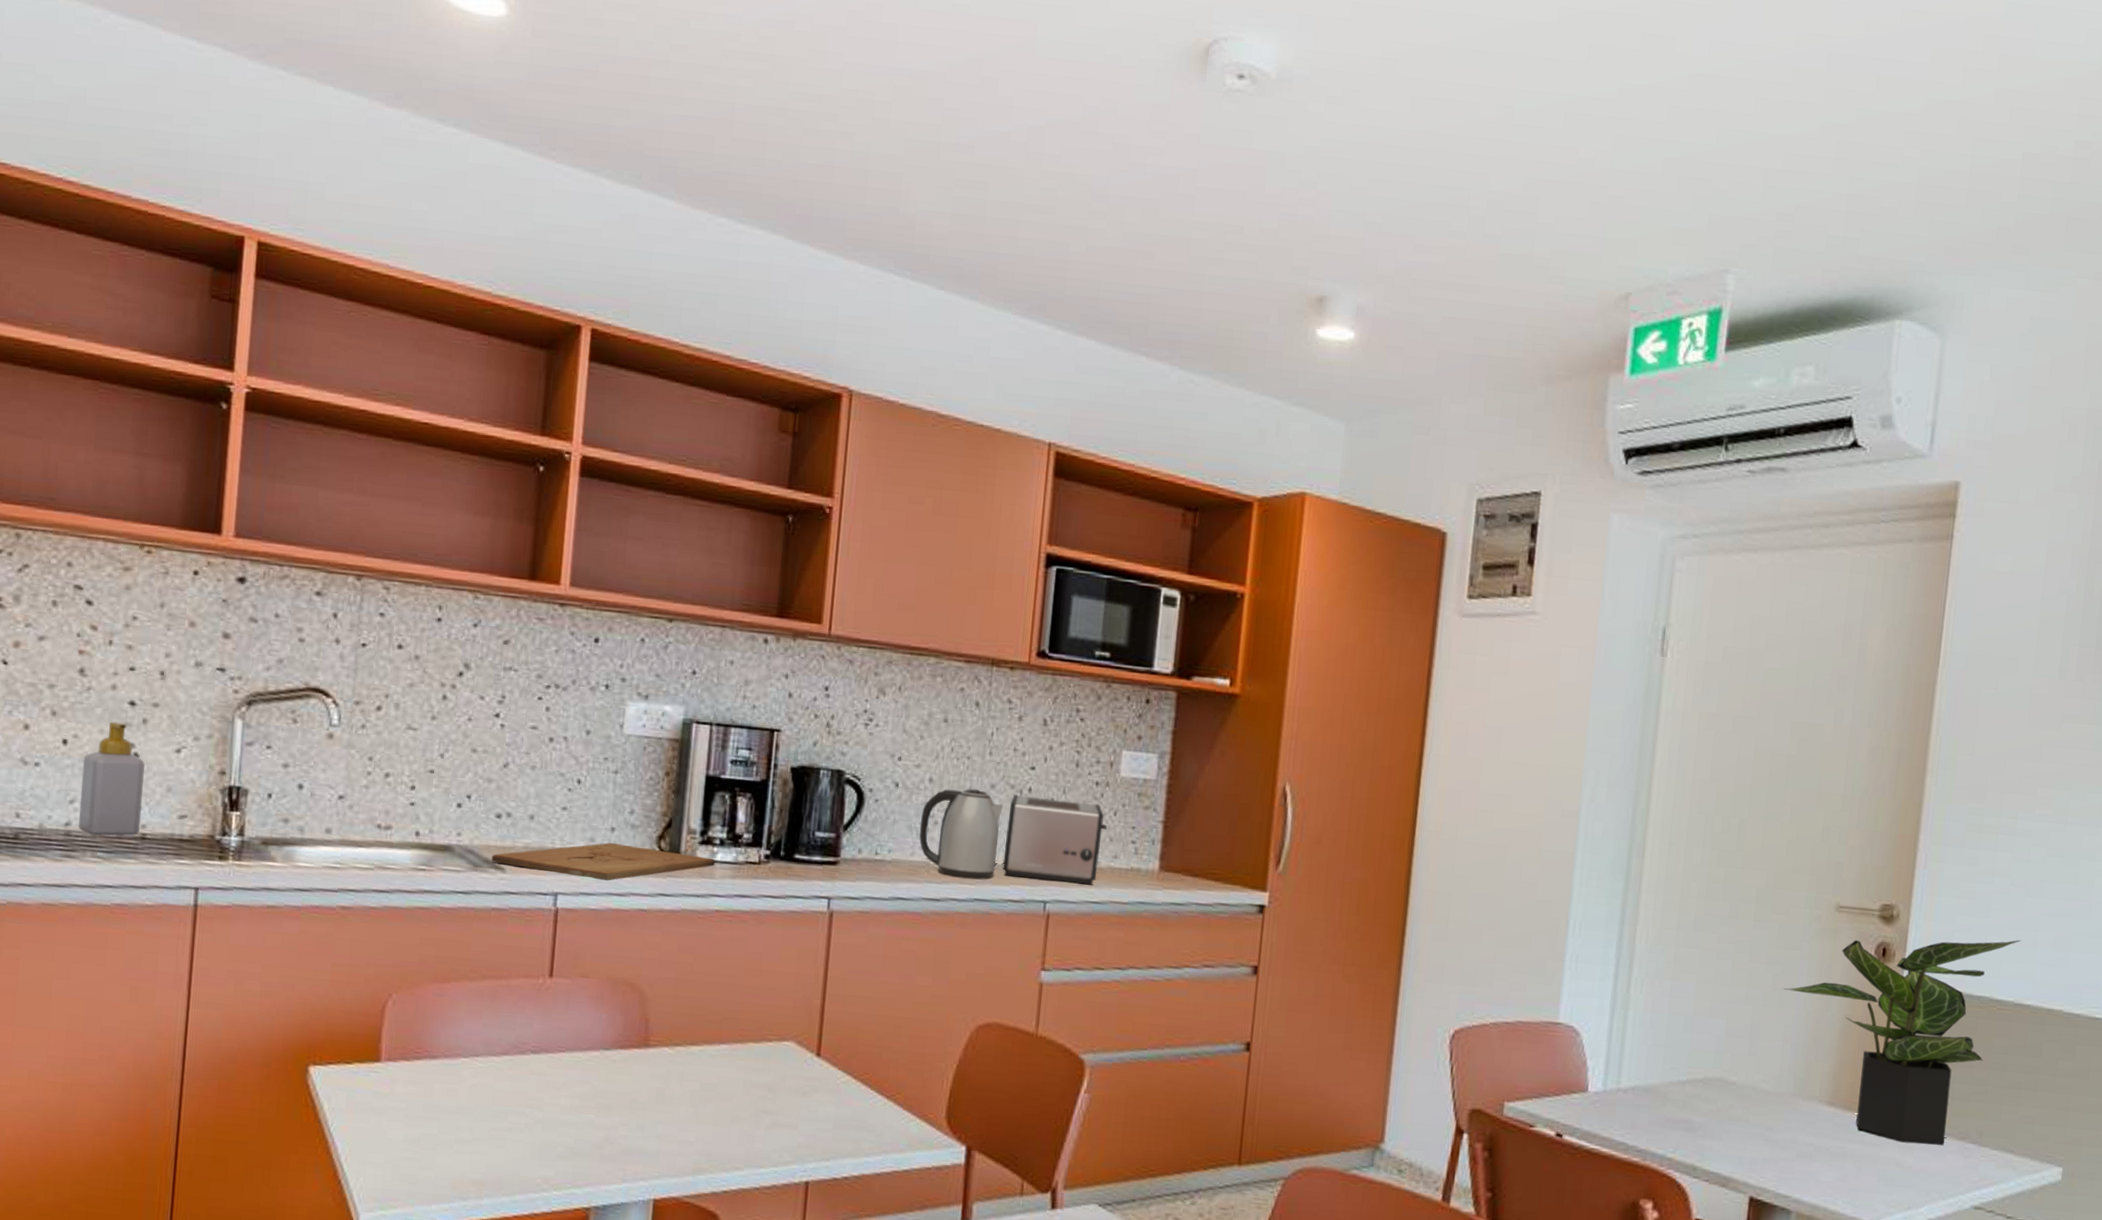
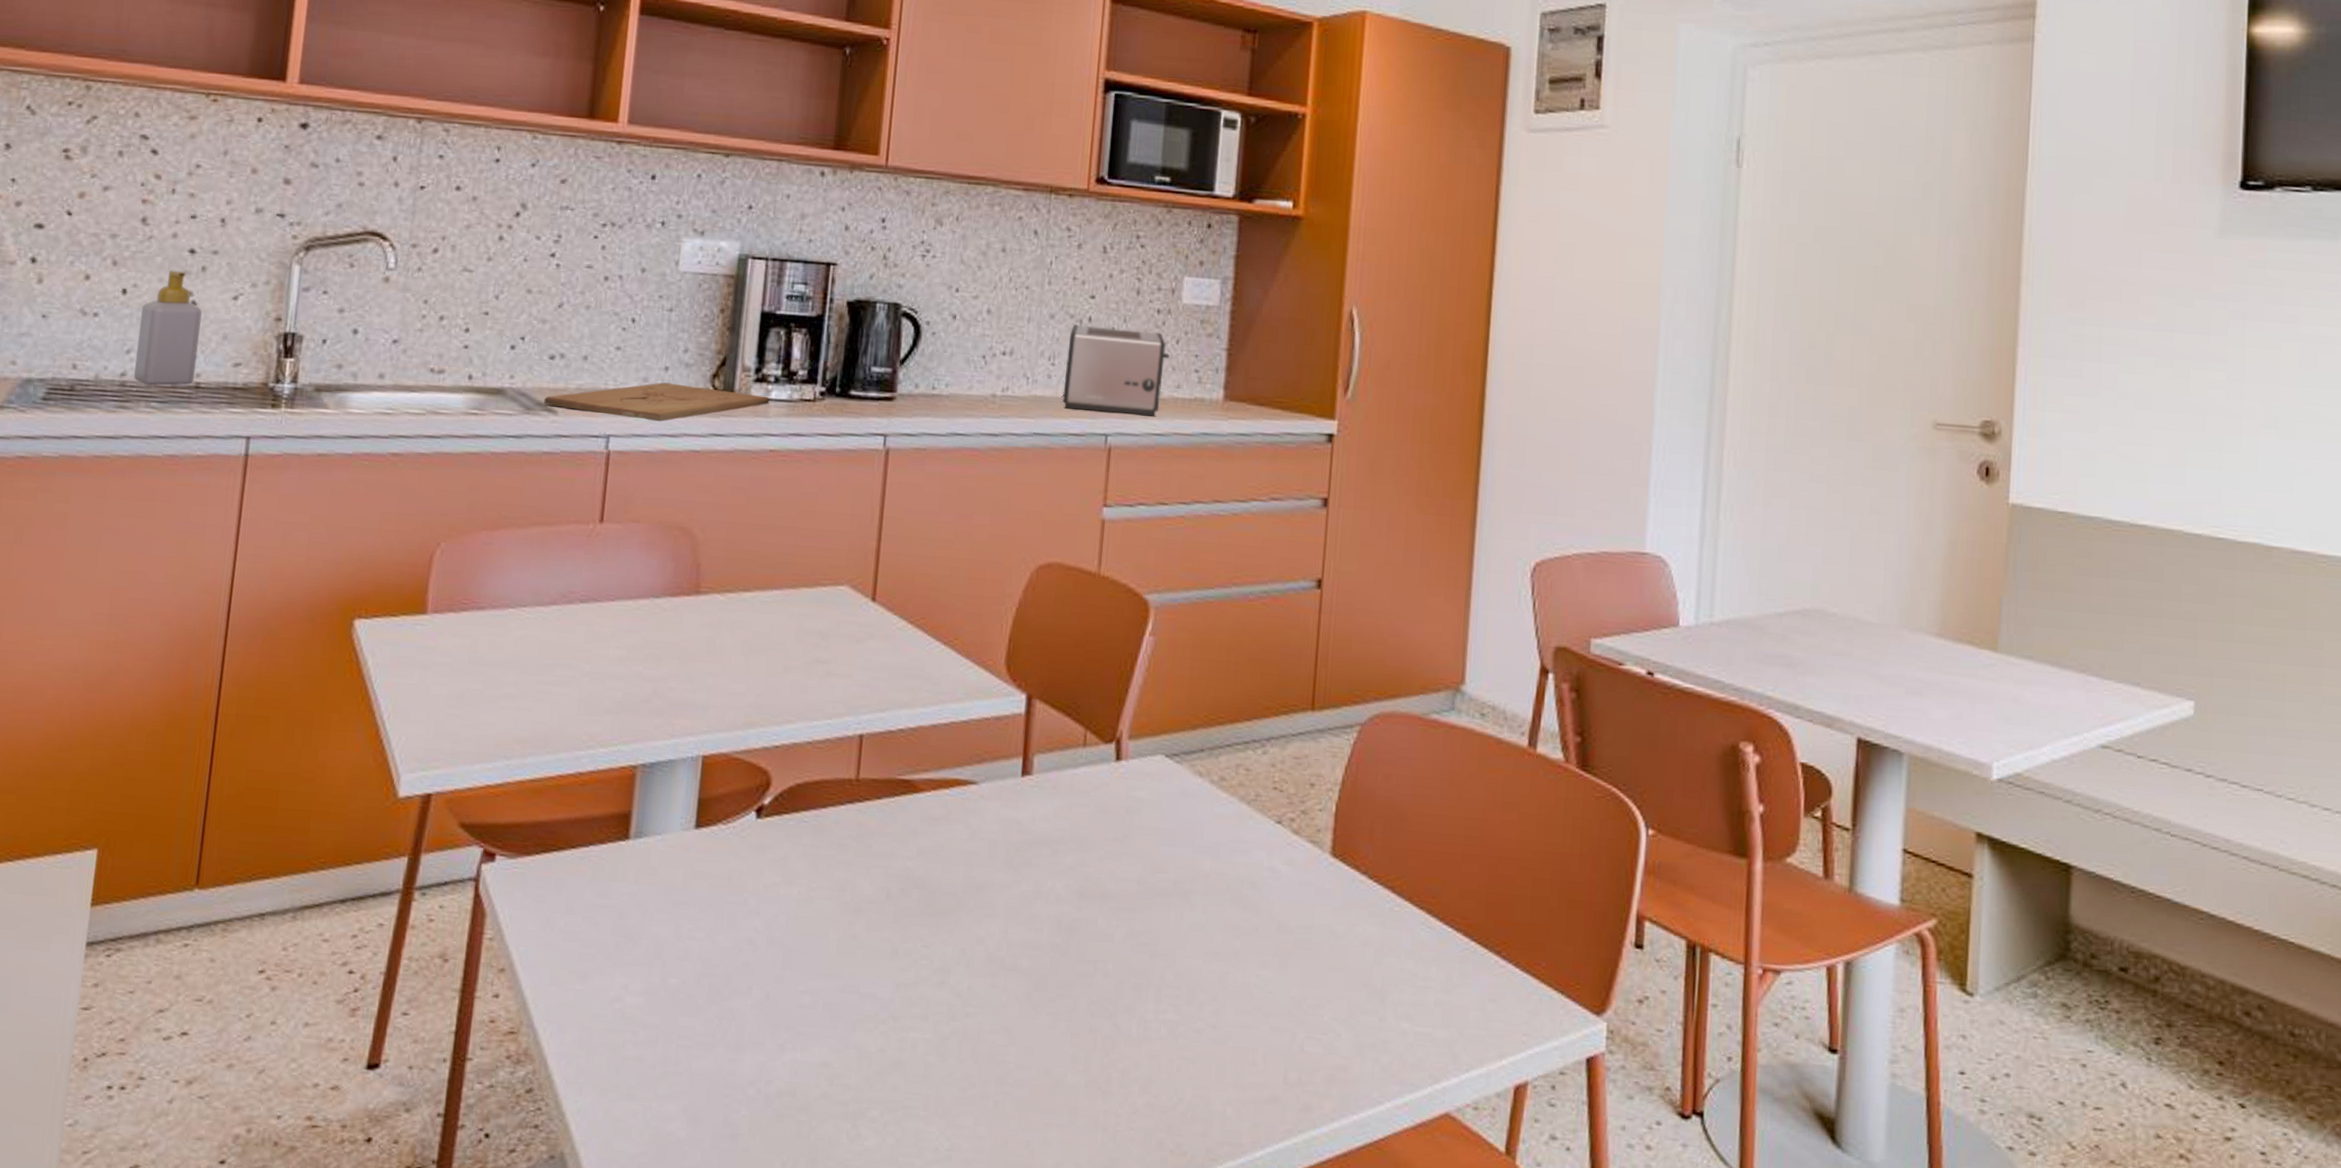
kettle: present [919,788,1003,880] -> none [977,319,1063,414]
potted plant: present [1783,939,2022,1146] -> none [1882,455,2134,679]

